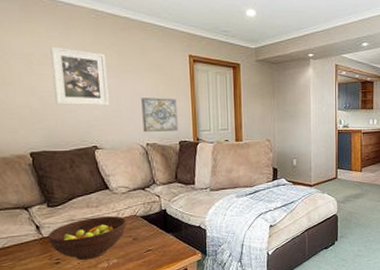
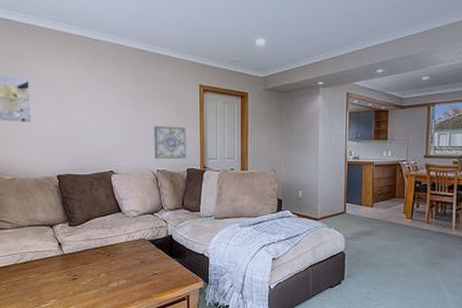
fruit bowl: present [47,216,127,260] -> none [67,238,136,278]
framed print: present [50,46,110,106] -> none [78,78,126,134]

